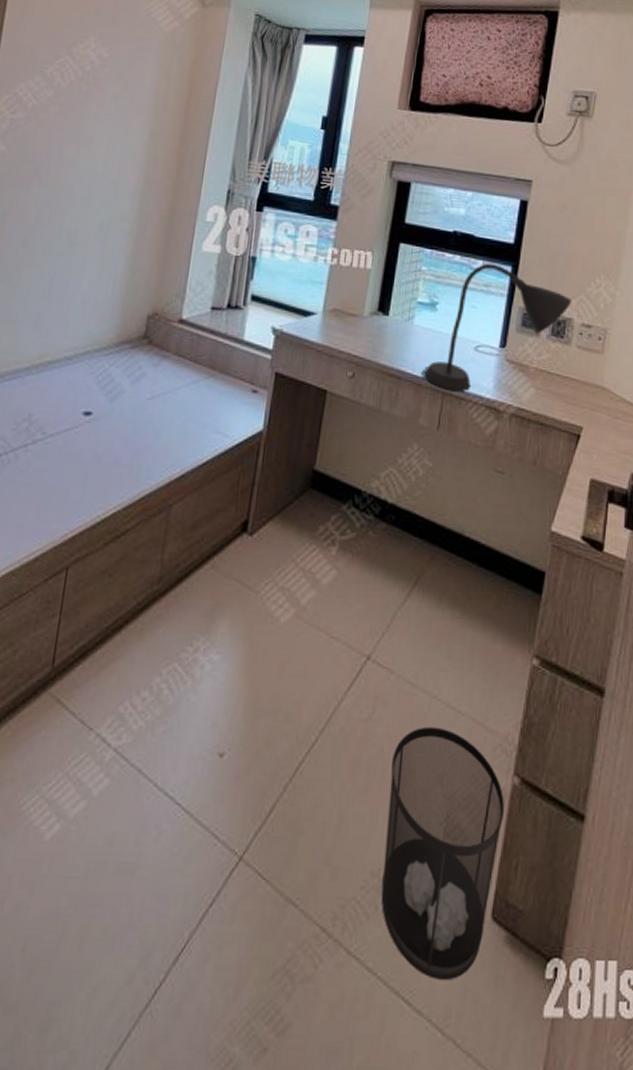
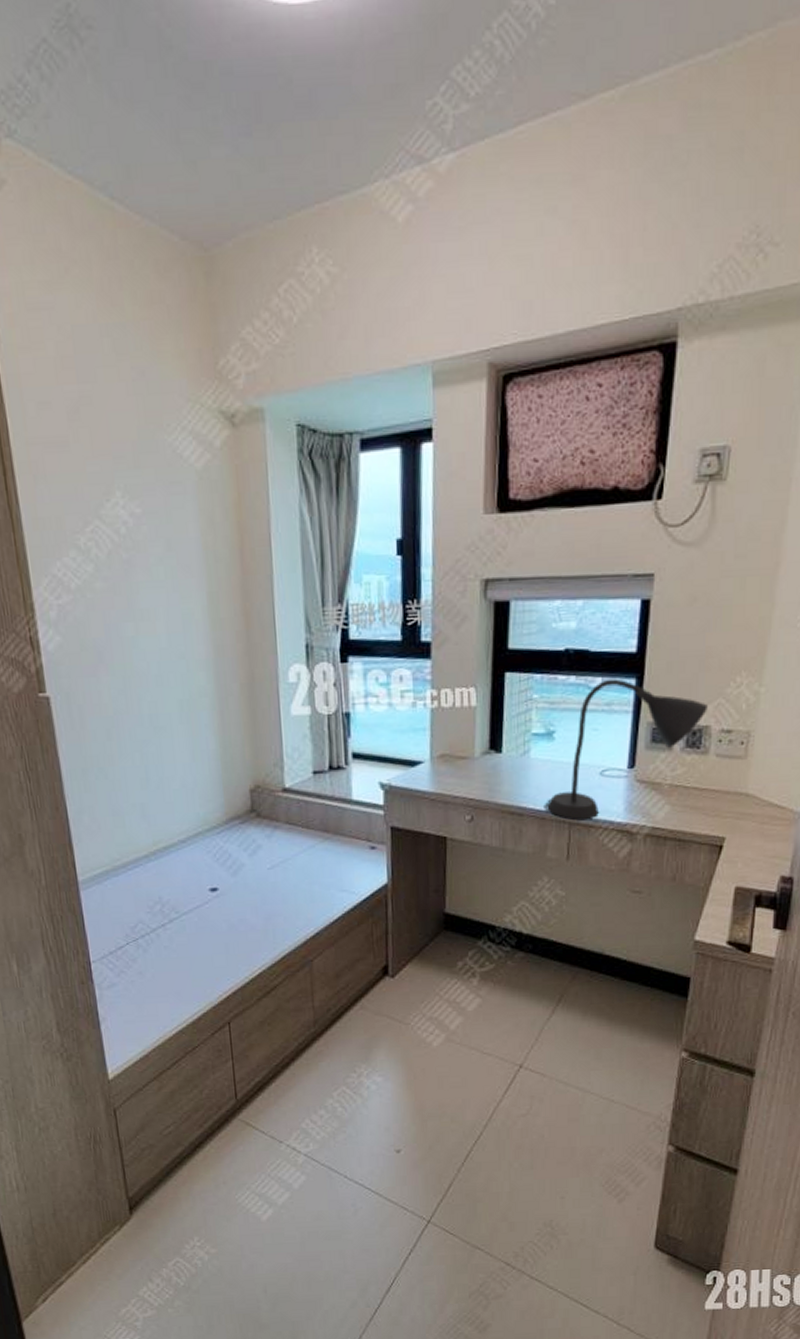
waste bin: present [381,726,505,980] -> none [553,1114,662,1290]

